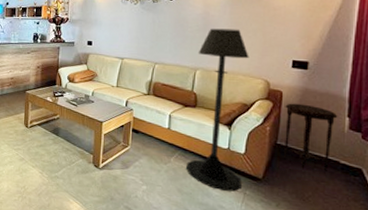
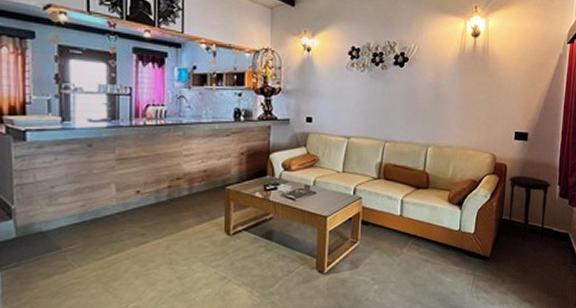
floor lamp: present [186,28,249,192] -> none [419,99,478,276]

